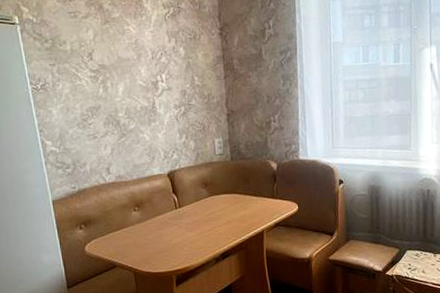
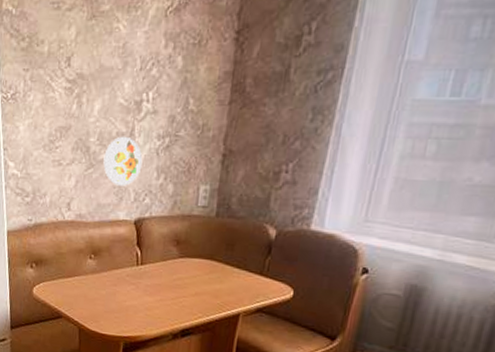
decorative plate: none [133,109,166,148] -> present [103,136,143,186]

